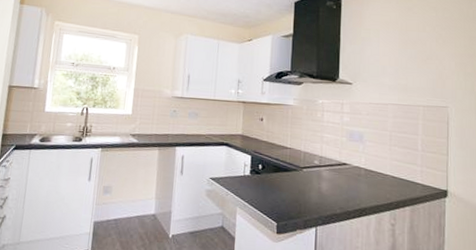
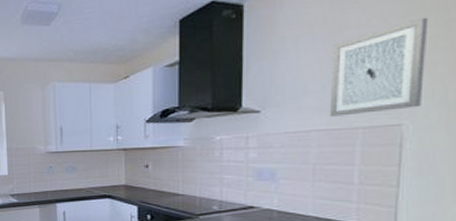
wall art: none [400,31,460,96] -> present [329,17,427,117]

